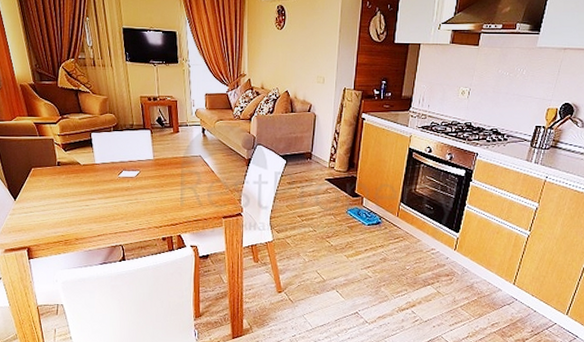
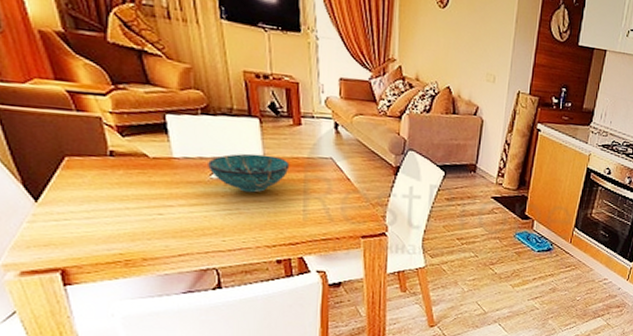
decorative bowl: none [117,157,171,186] -> present [208,153,290,193]

